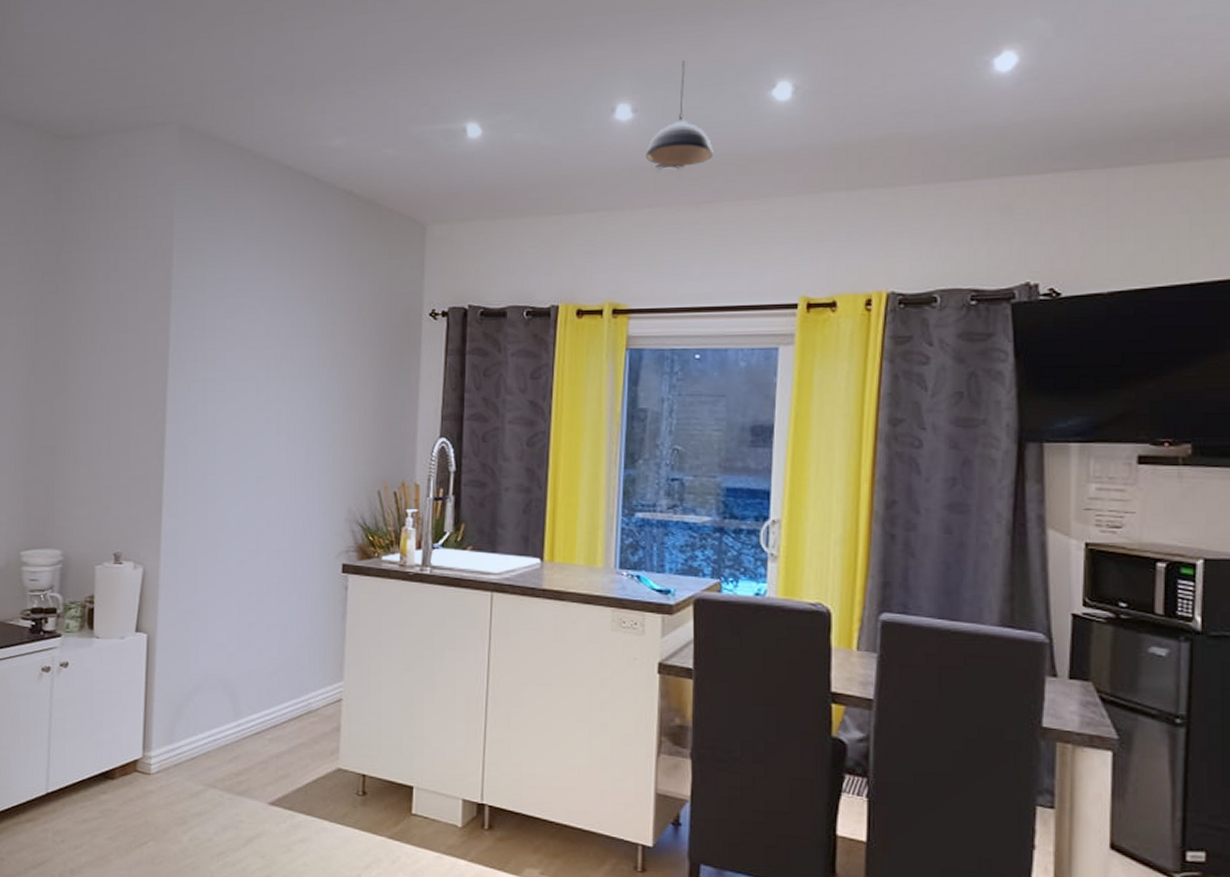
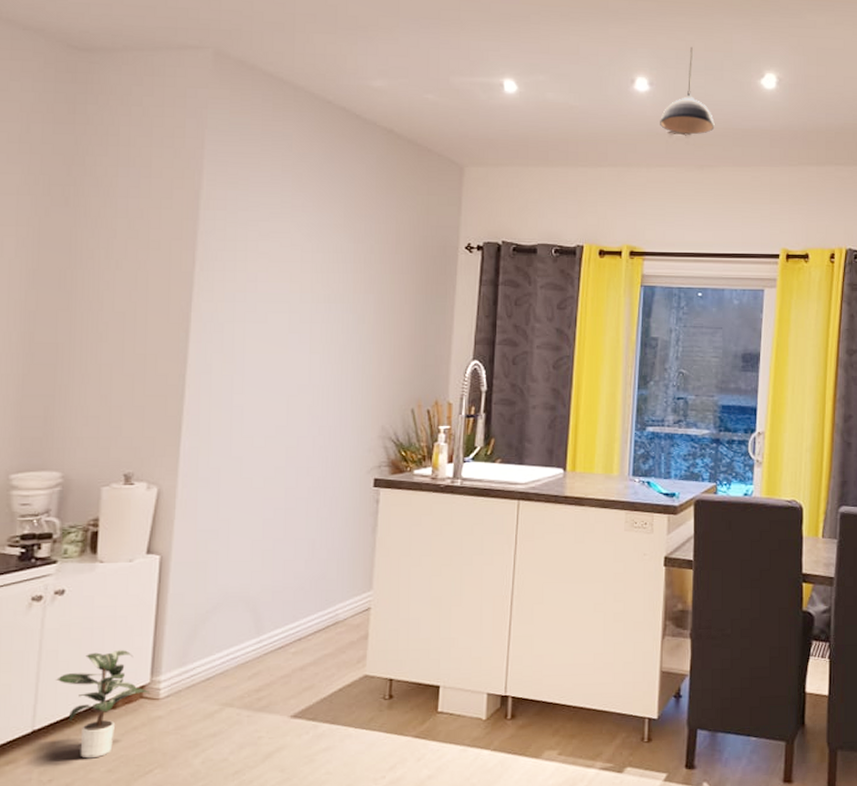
potted plant: none [64,723,142,825] -> present [56,649,149,759]

